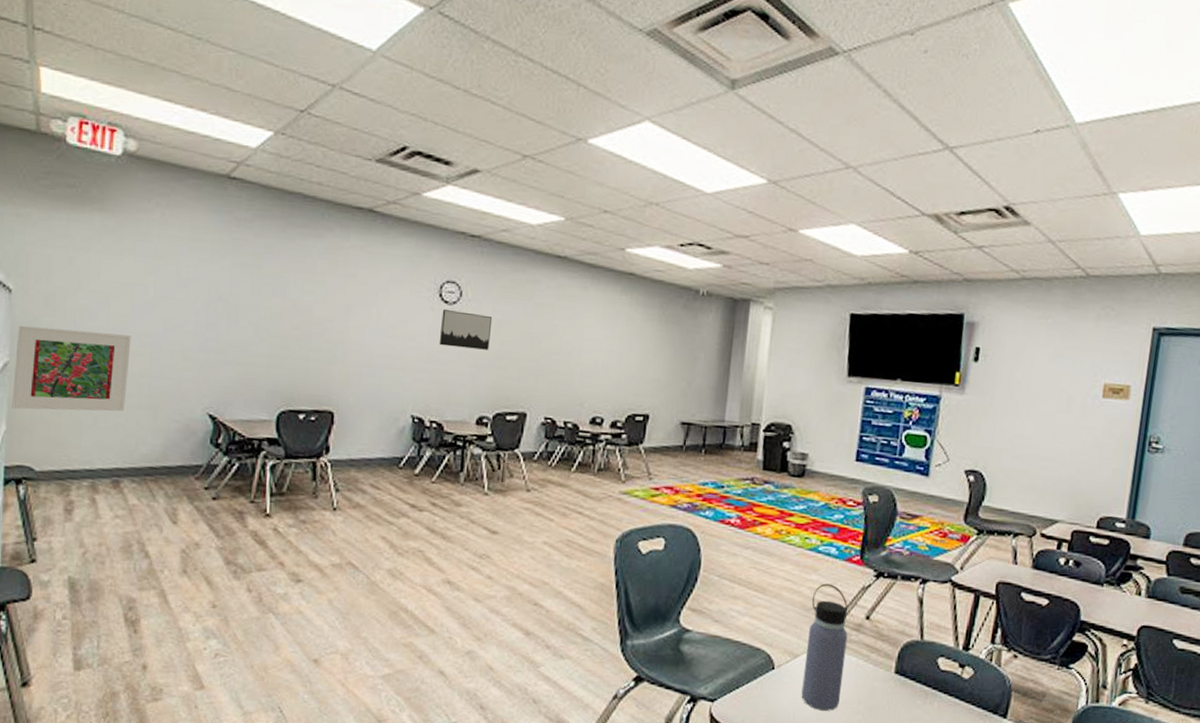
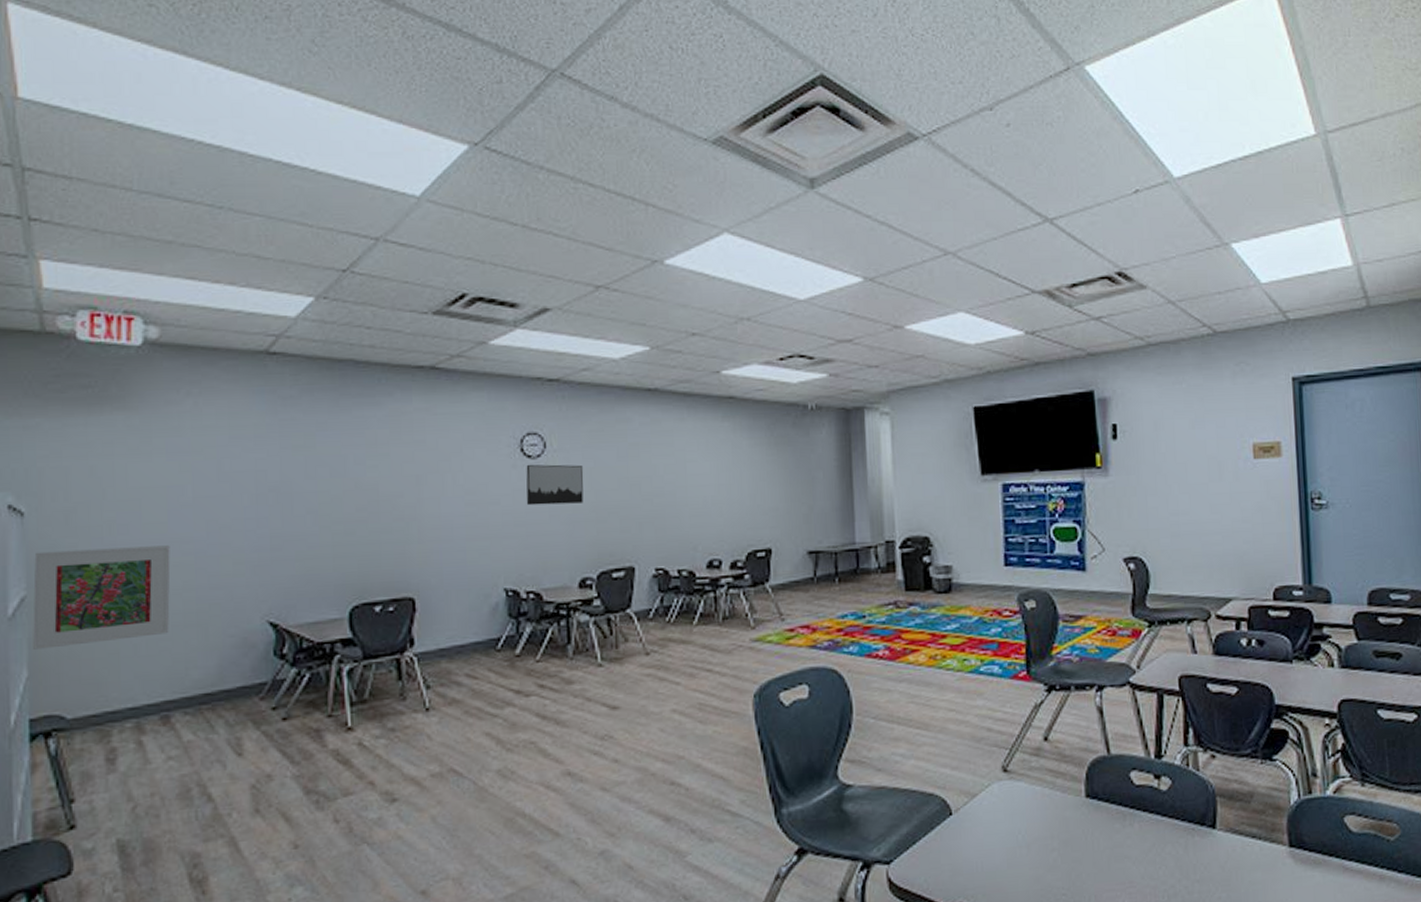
water bottle: present [801,583,848,711] -> none [982,707,1030,854]

